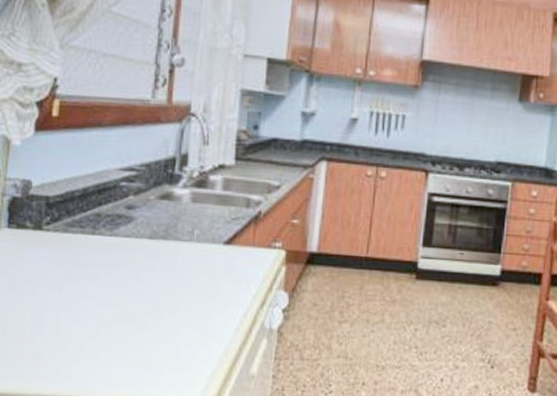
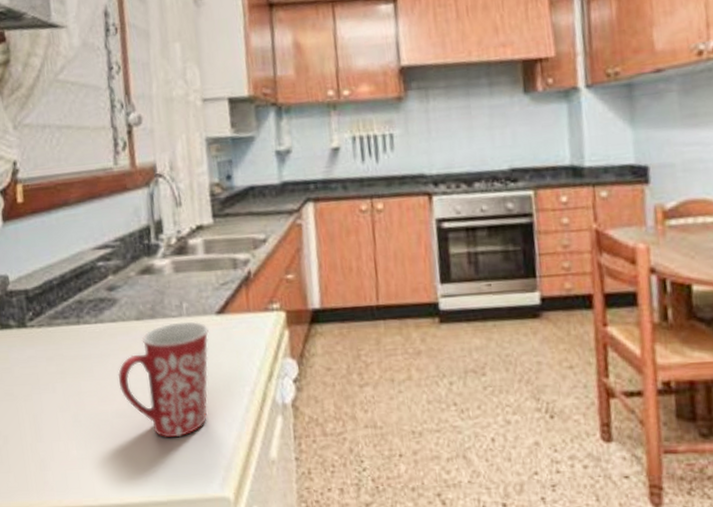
mug: none [123,246,215,345] -> present [117,321,209,437]

